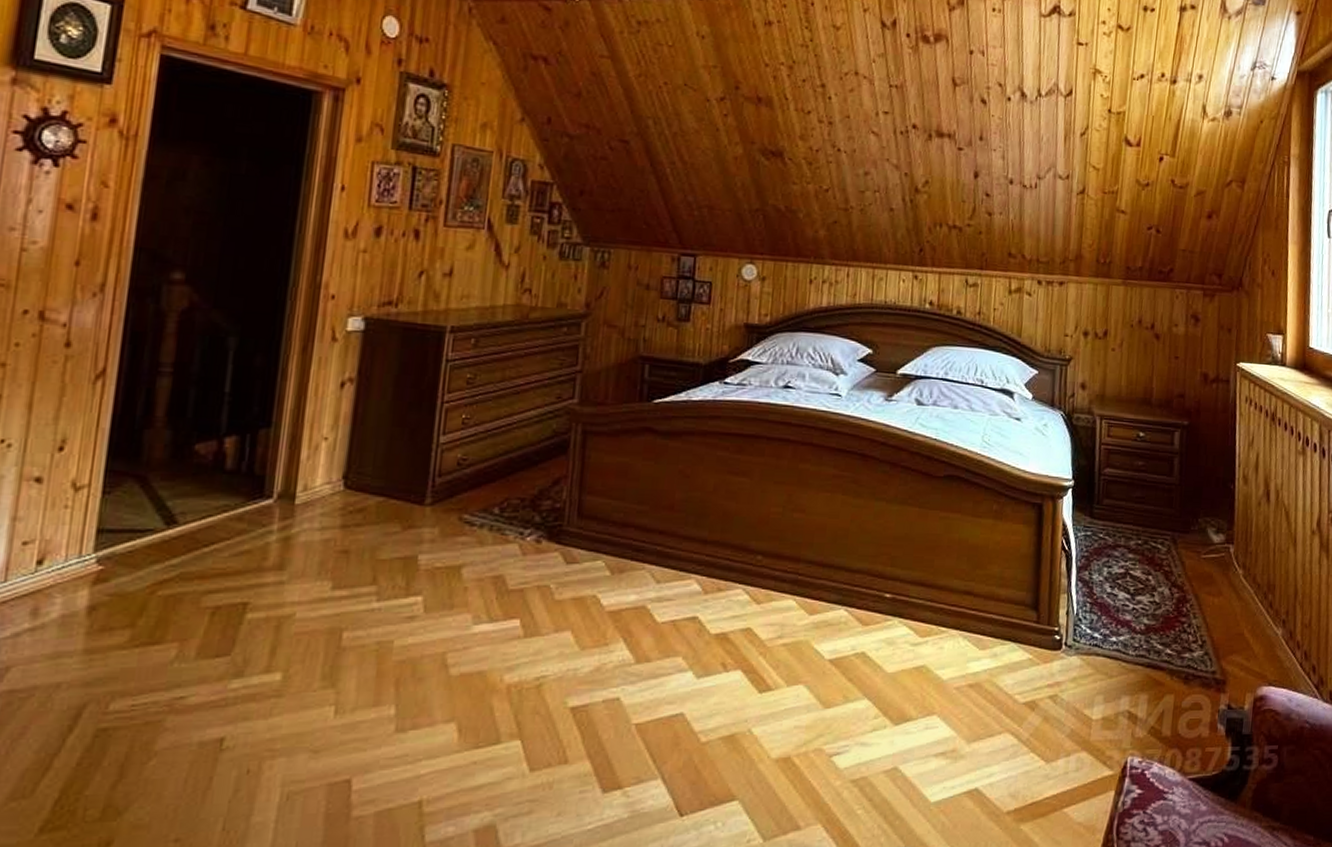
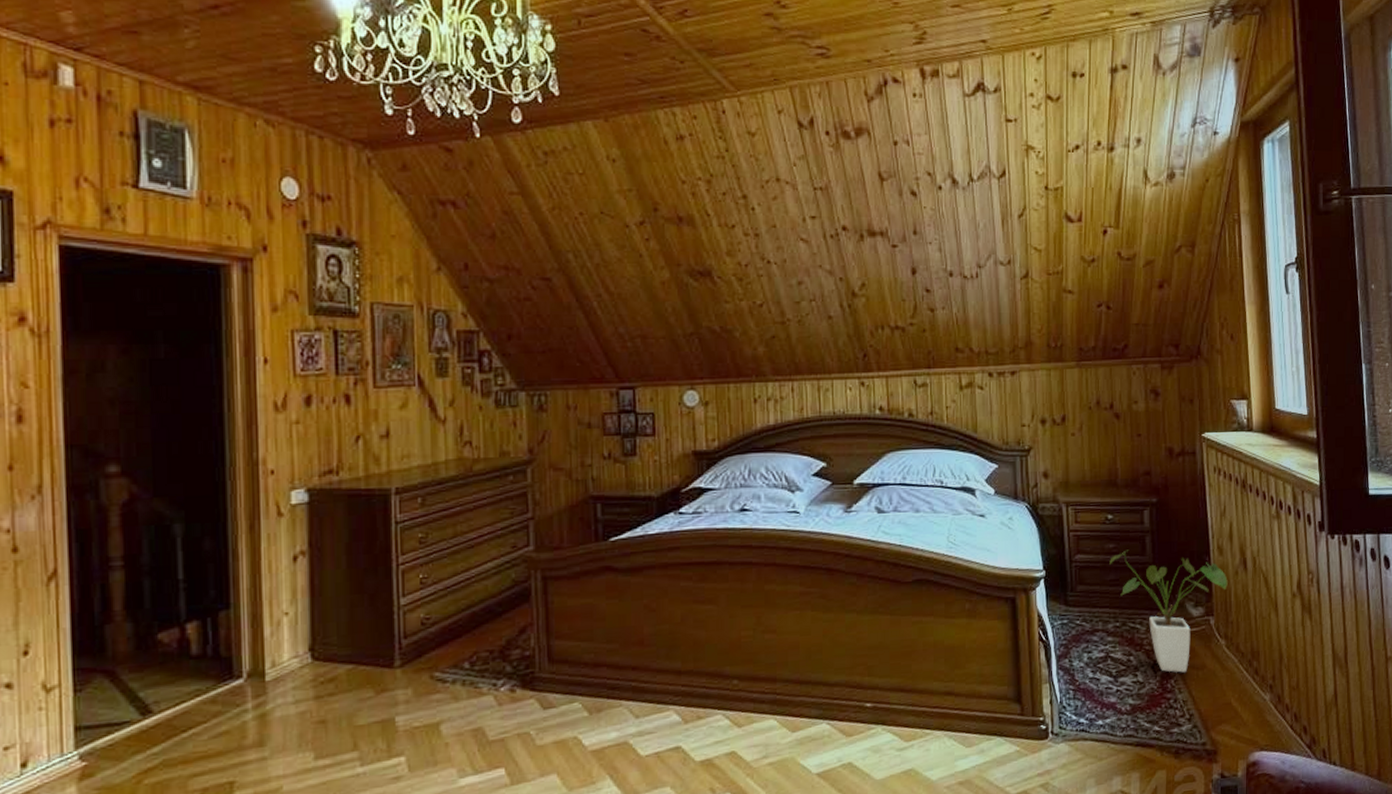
house plant: none [1137,469,1250,598] -> present [1110,550,1228,673]

